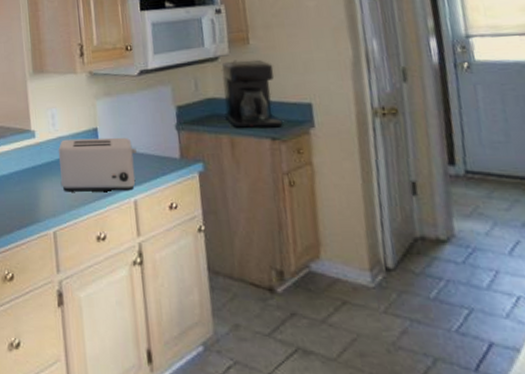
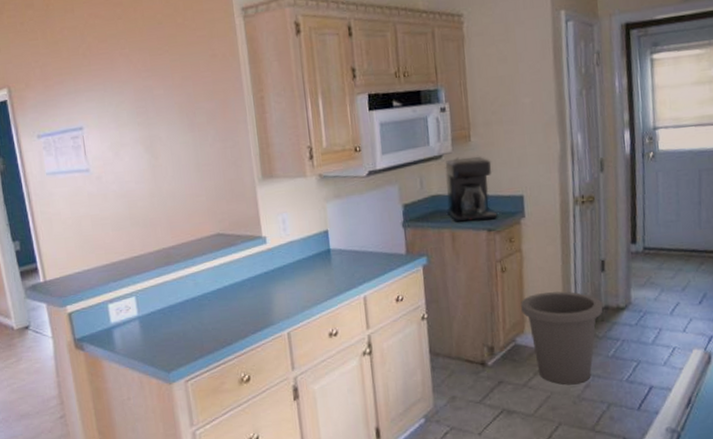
toaster: present [58,137,137,192] -> none [290,237,366,294]
trash can: none [314,214,419,329] -> present [521,291,603,385]

